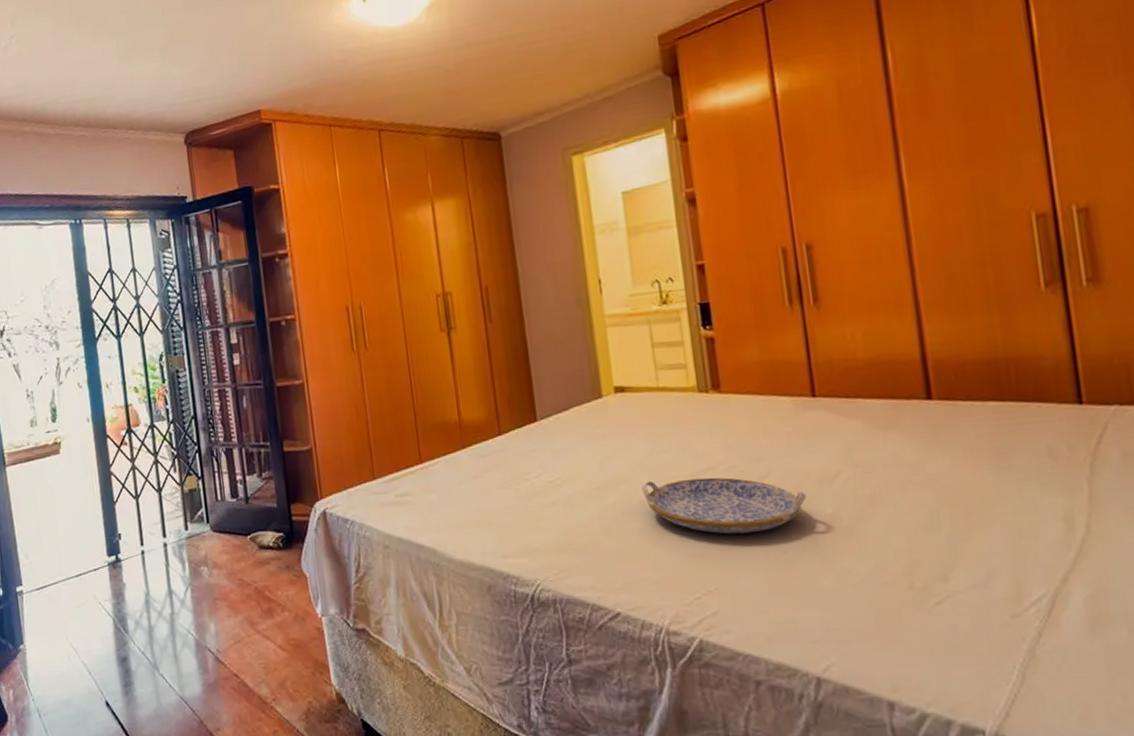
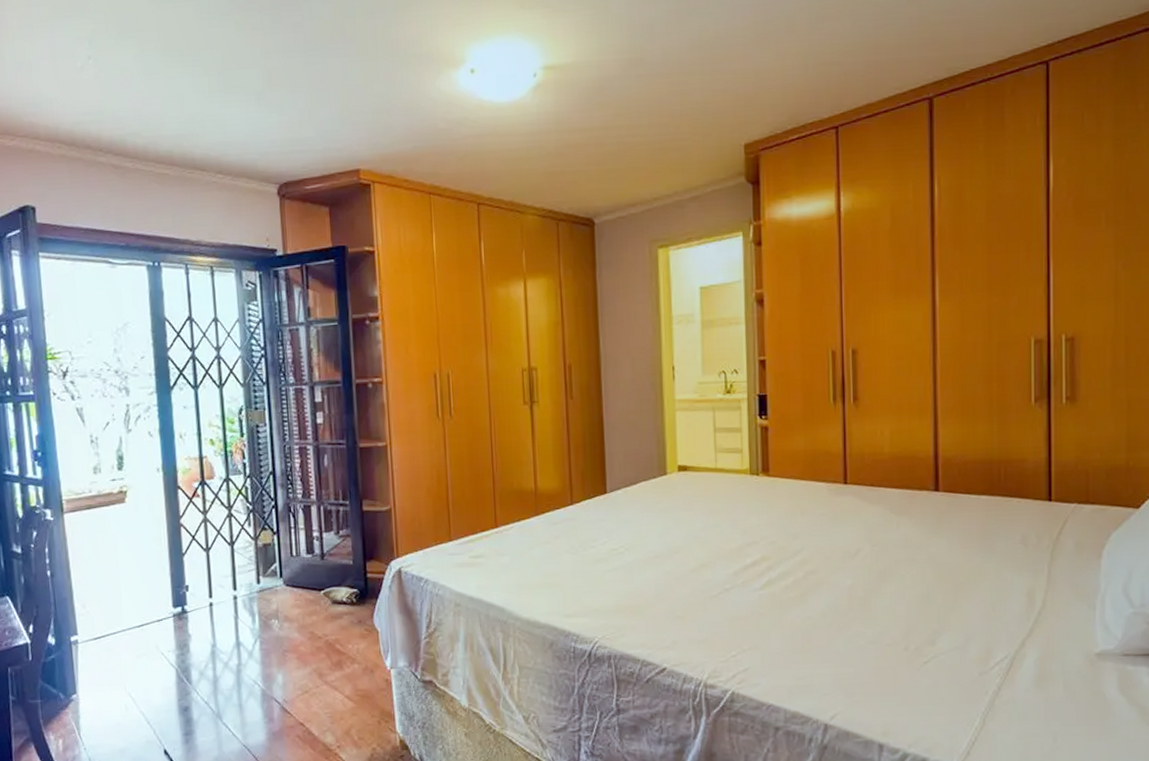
serving tray: present [642,477,807,535] -> none [695,550,831,601]

